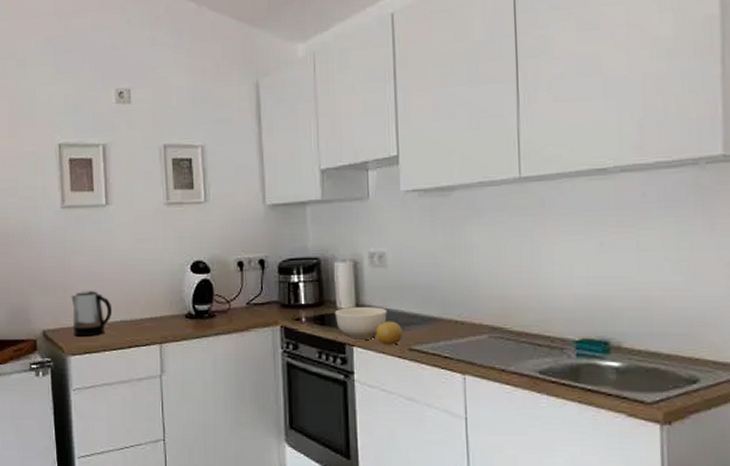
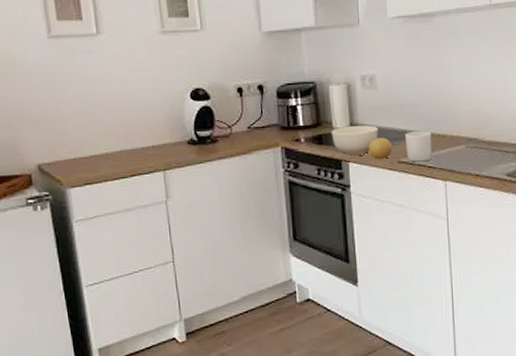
kettle: present [71,290,113,336] -> none [66,121,112,169]
mug: none [418,316,449,351] -> present [405,131,433,162]

